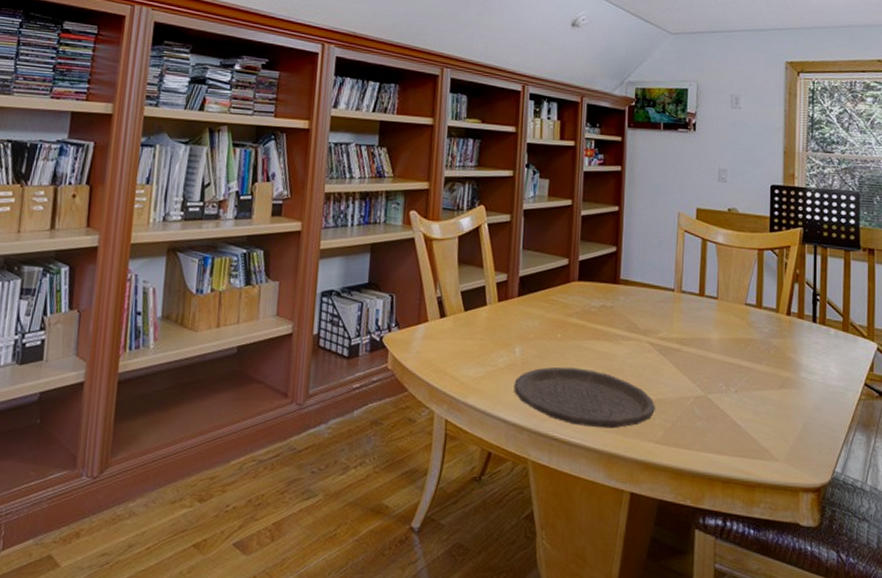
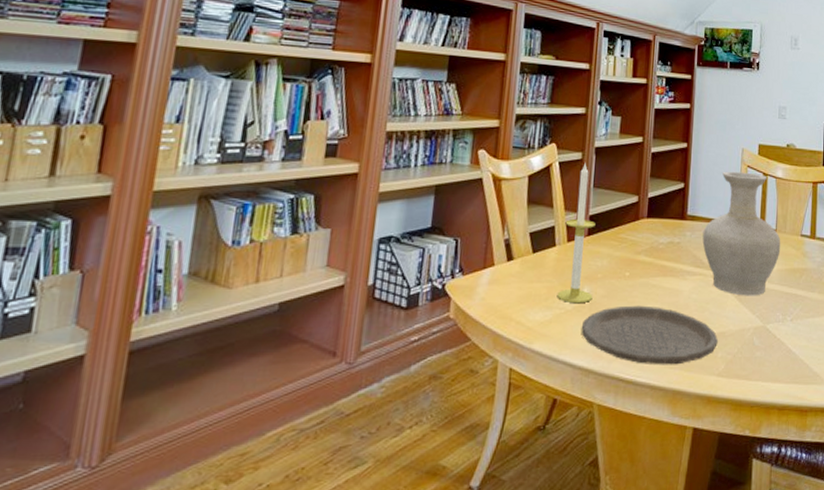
candle: none [489,224,526,362] -> present [557,163,596,304]
vase: none [637,235,723,365] -> present [702,171,781,296]

